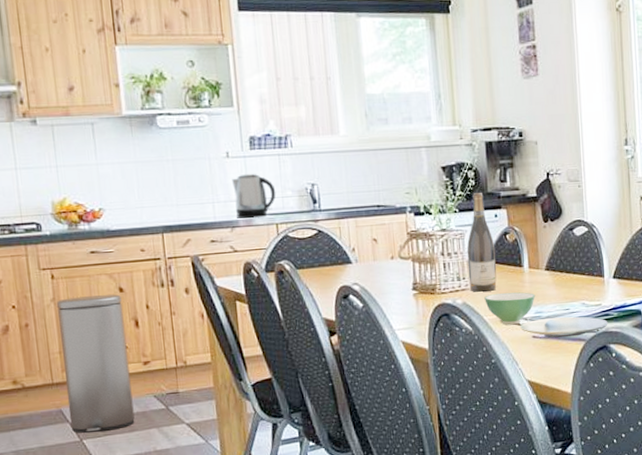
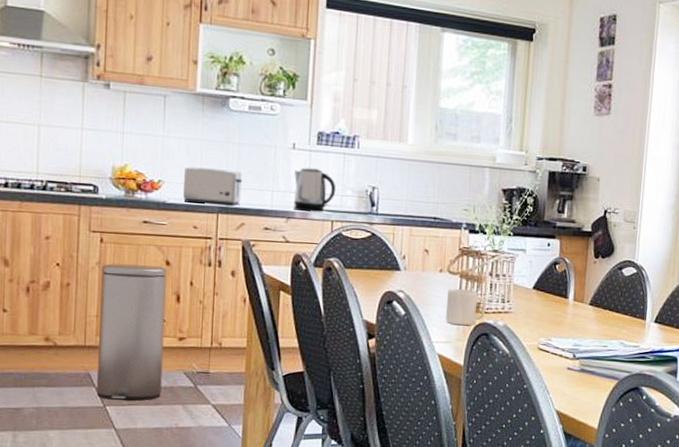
toaster: none [123,188,183,227] -> present [183,167,243,207]
mug: none [402,272,443,310] -> present [445,289,486,326]
wine bottle: present [466,193,497,292] -> none [512,219,544,318]
bowl: present [484,292,536,326] -> none [525,320,577,354]
plate: present [520,316,608,338] -> none [556,351,643,374]

